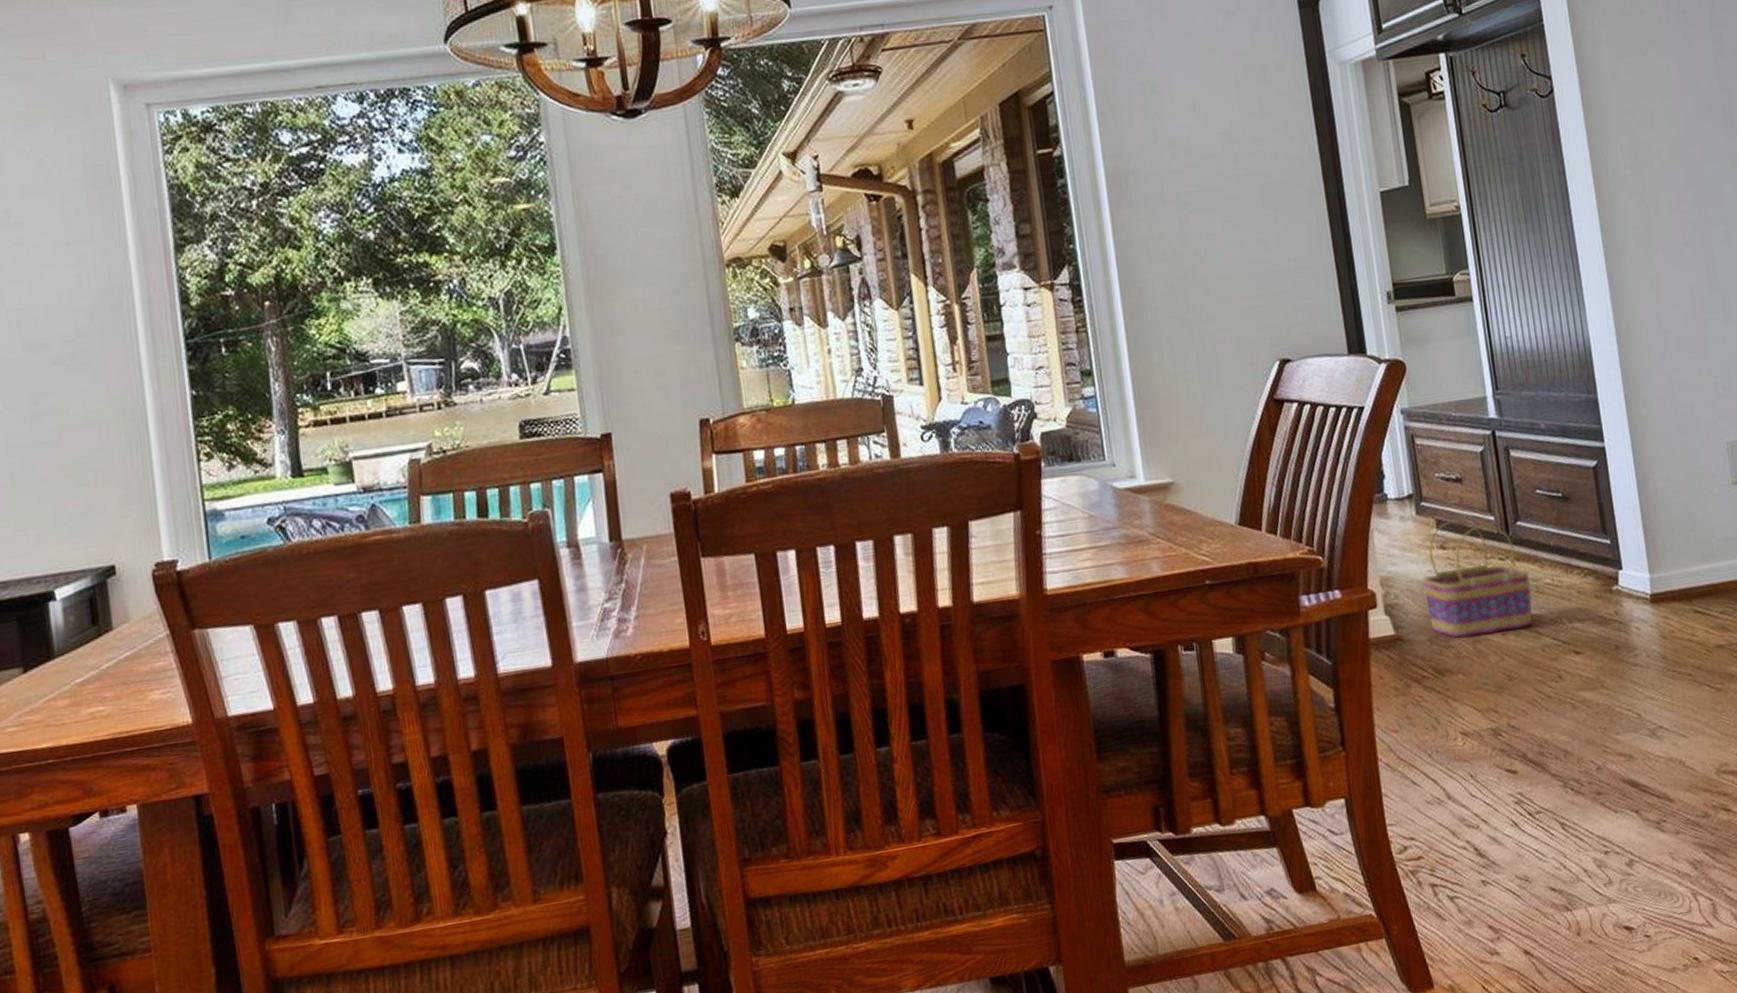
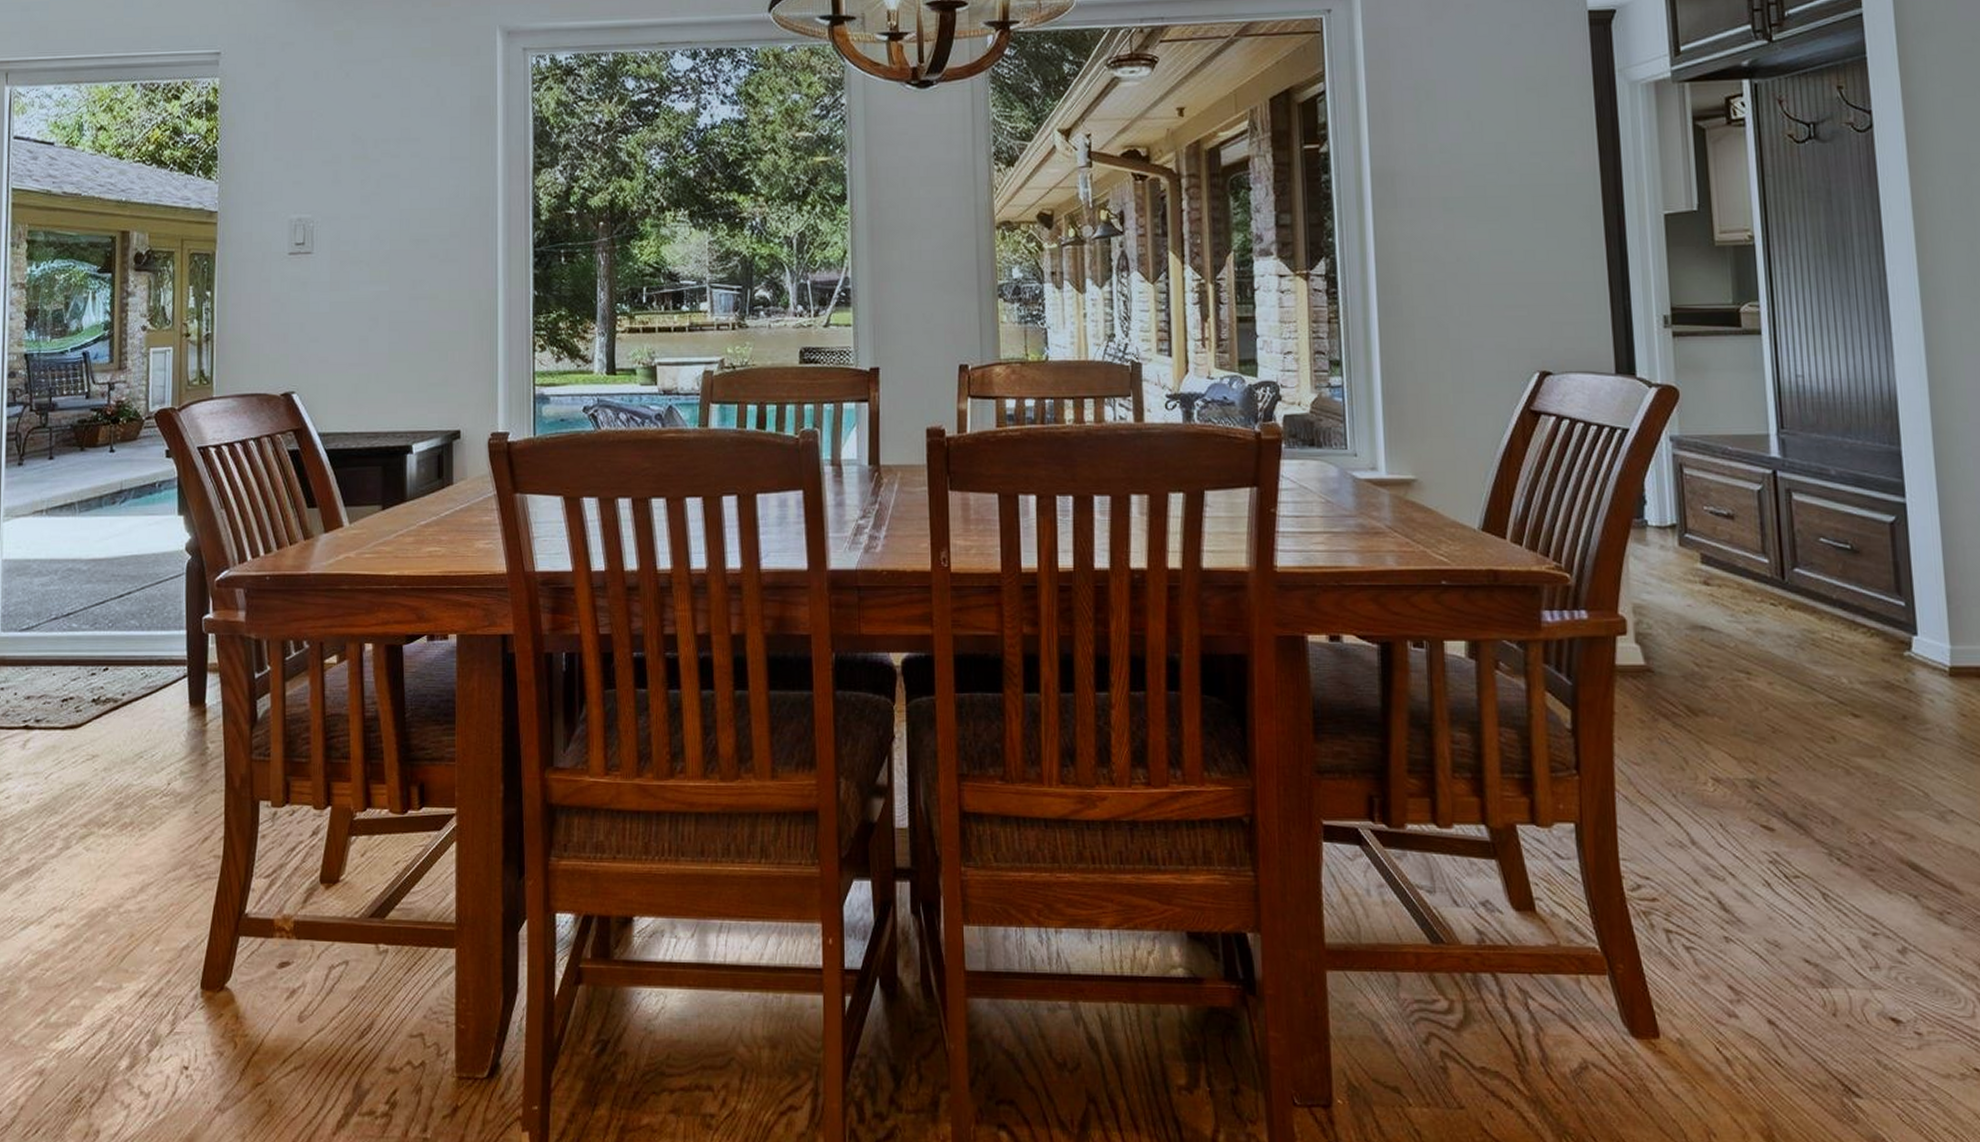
basket: present [1422,519,1533,638] -> none [1680,557,1807,681]

